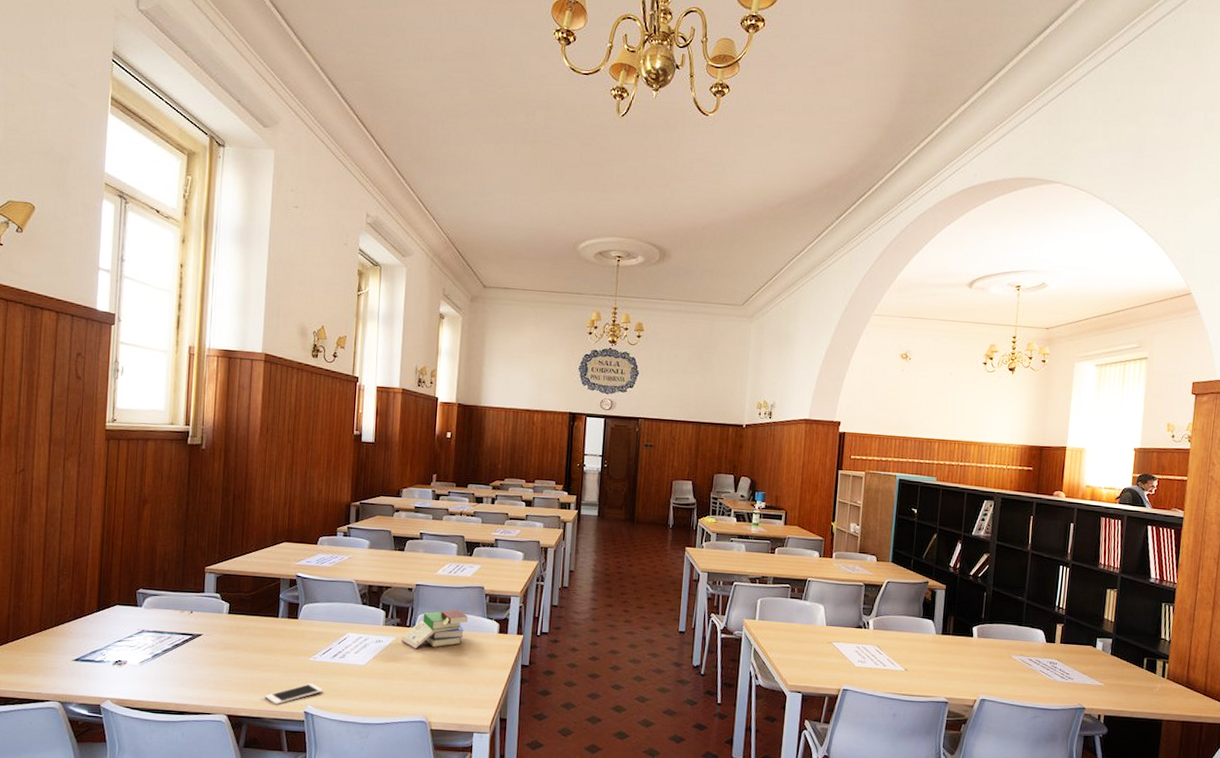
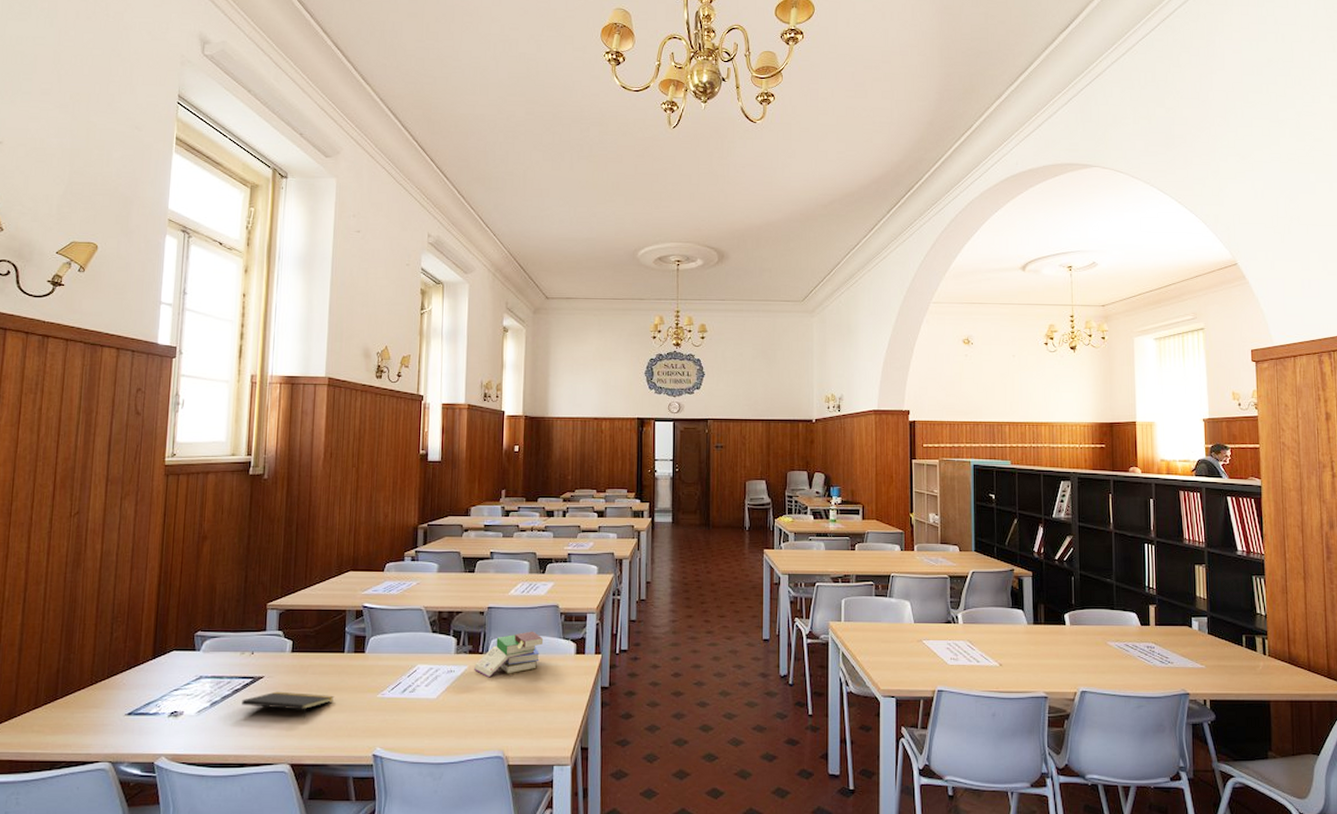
notepad: none [182,648,269,675] -> present [242,691,335,719]
cell phone: present [264,683,324,705] -> none [330,723,393,750]

